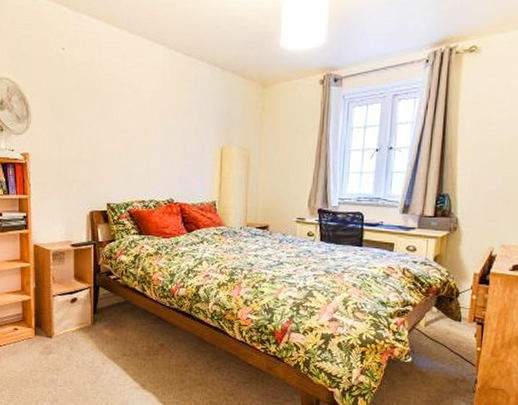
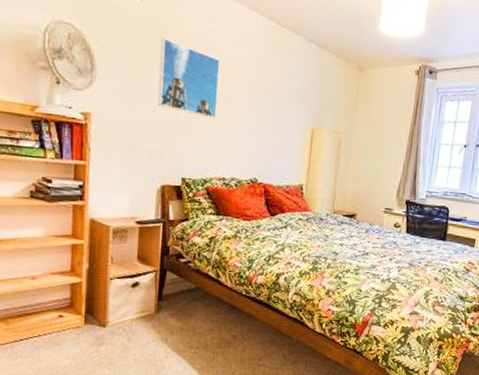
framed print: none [82,81,134,148] -> present [157,38,220,119]

